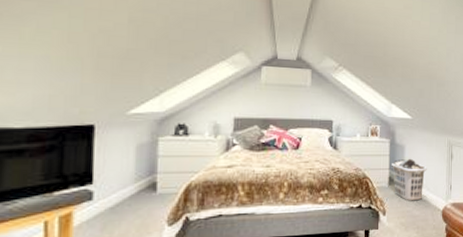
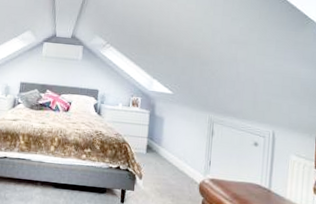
clothes hamper: present [391,158,427,201] -> none [149,130,186,171]

